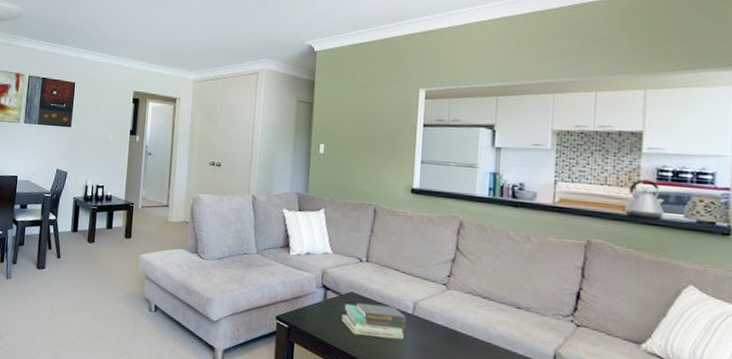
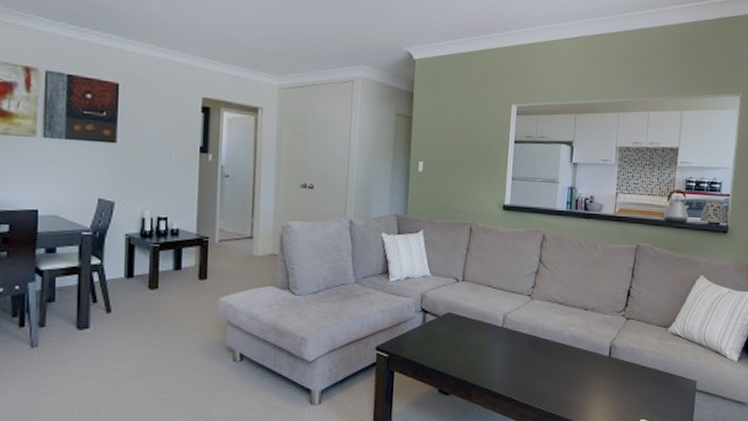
books: present [342,302,407,340] -> none [440,322,498,354]

